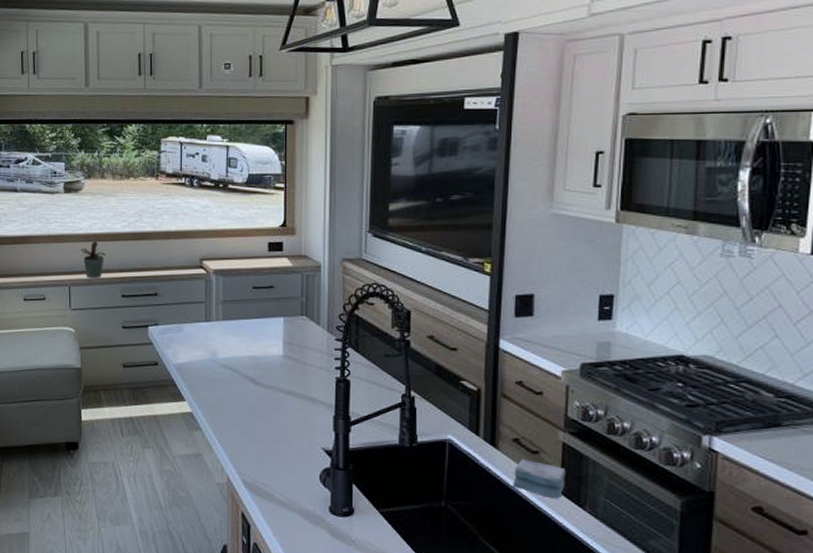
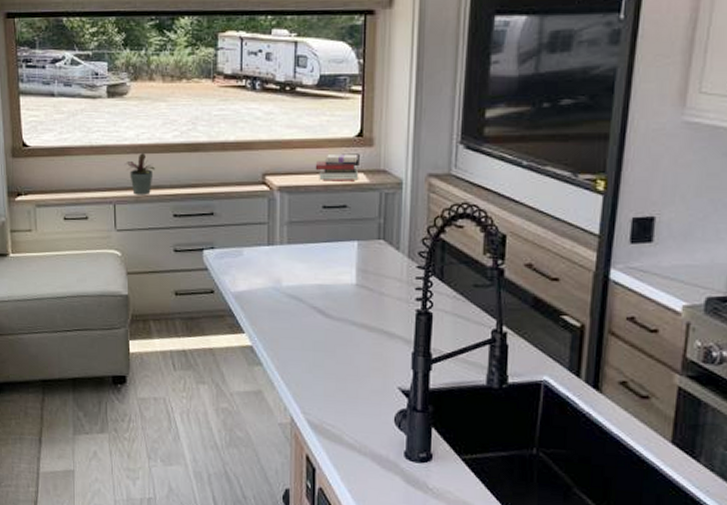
books: none [245,241,284,265] -> present [315,153,359,182]
sponge: present [512,459,566,499] -> none [616,404,680,450]

